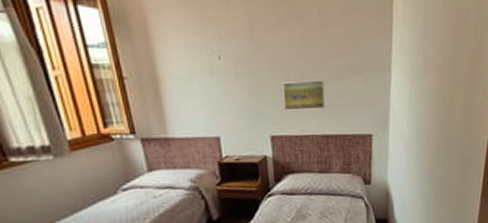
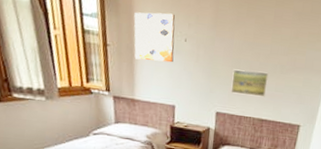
wall art: none [152,29,209,90] -> present [134,12,175,63]

